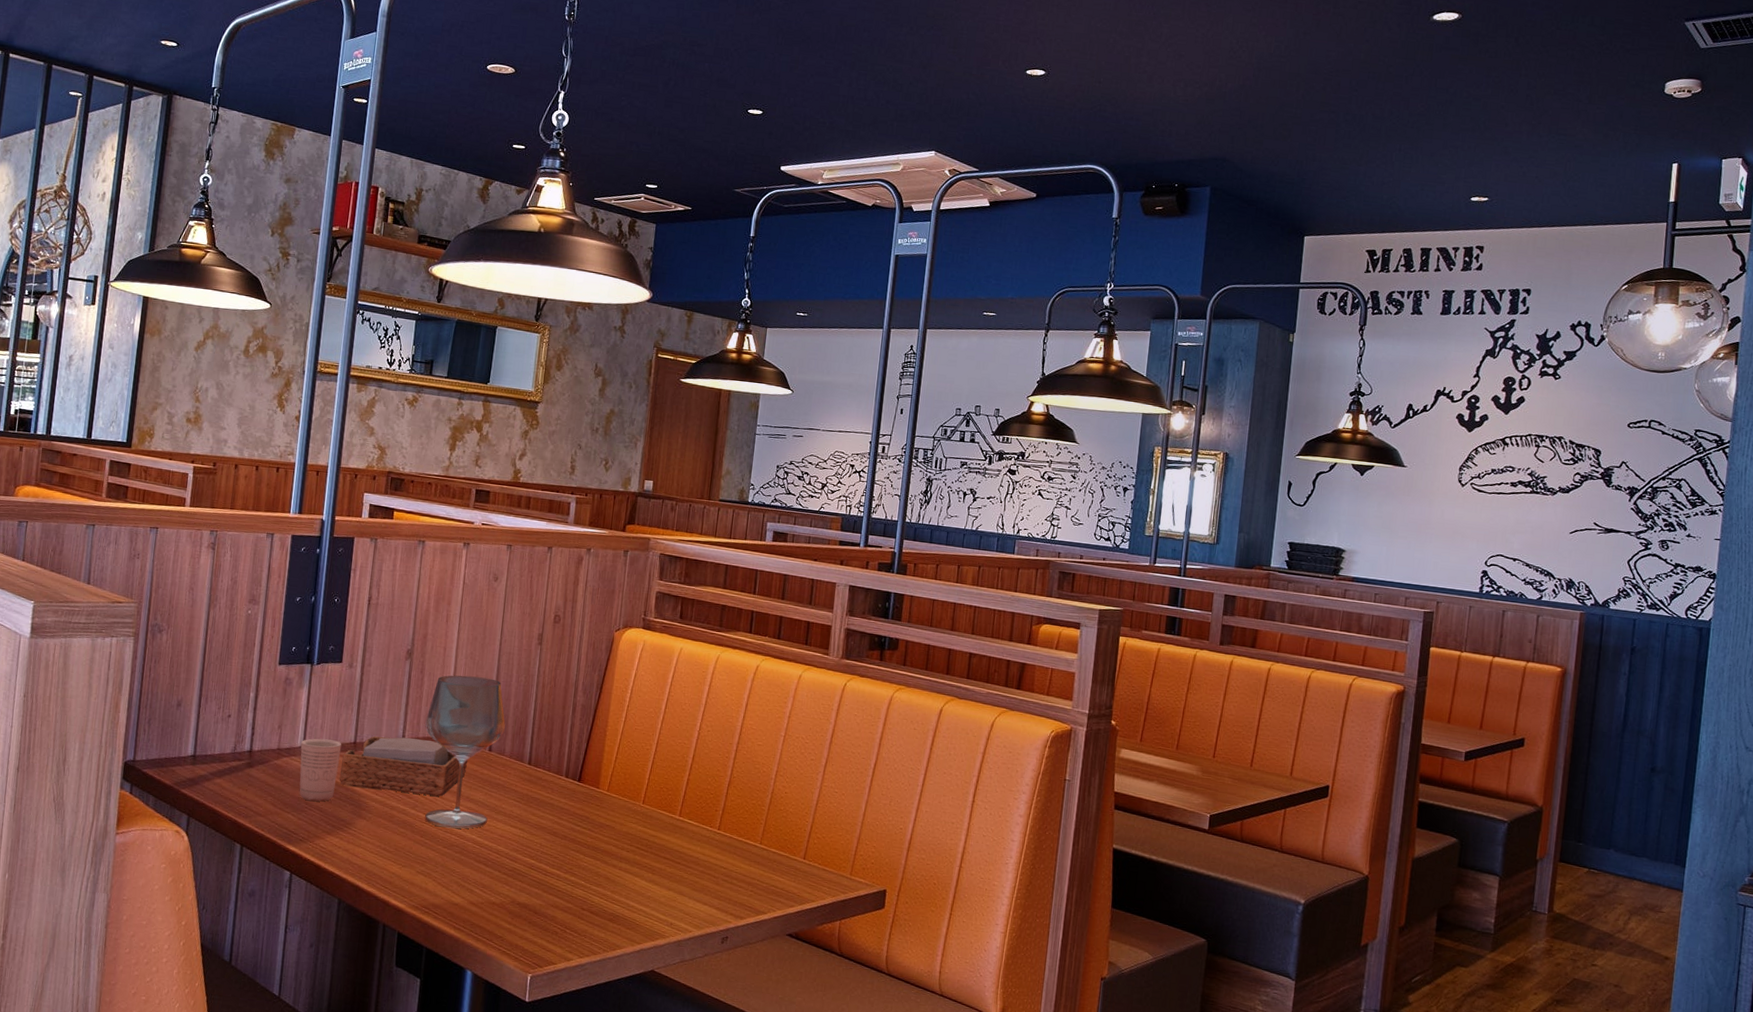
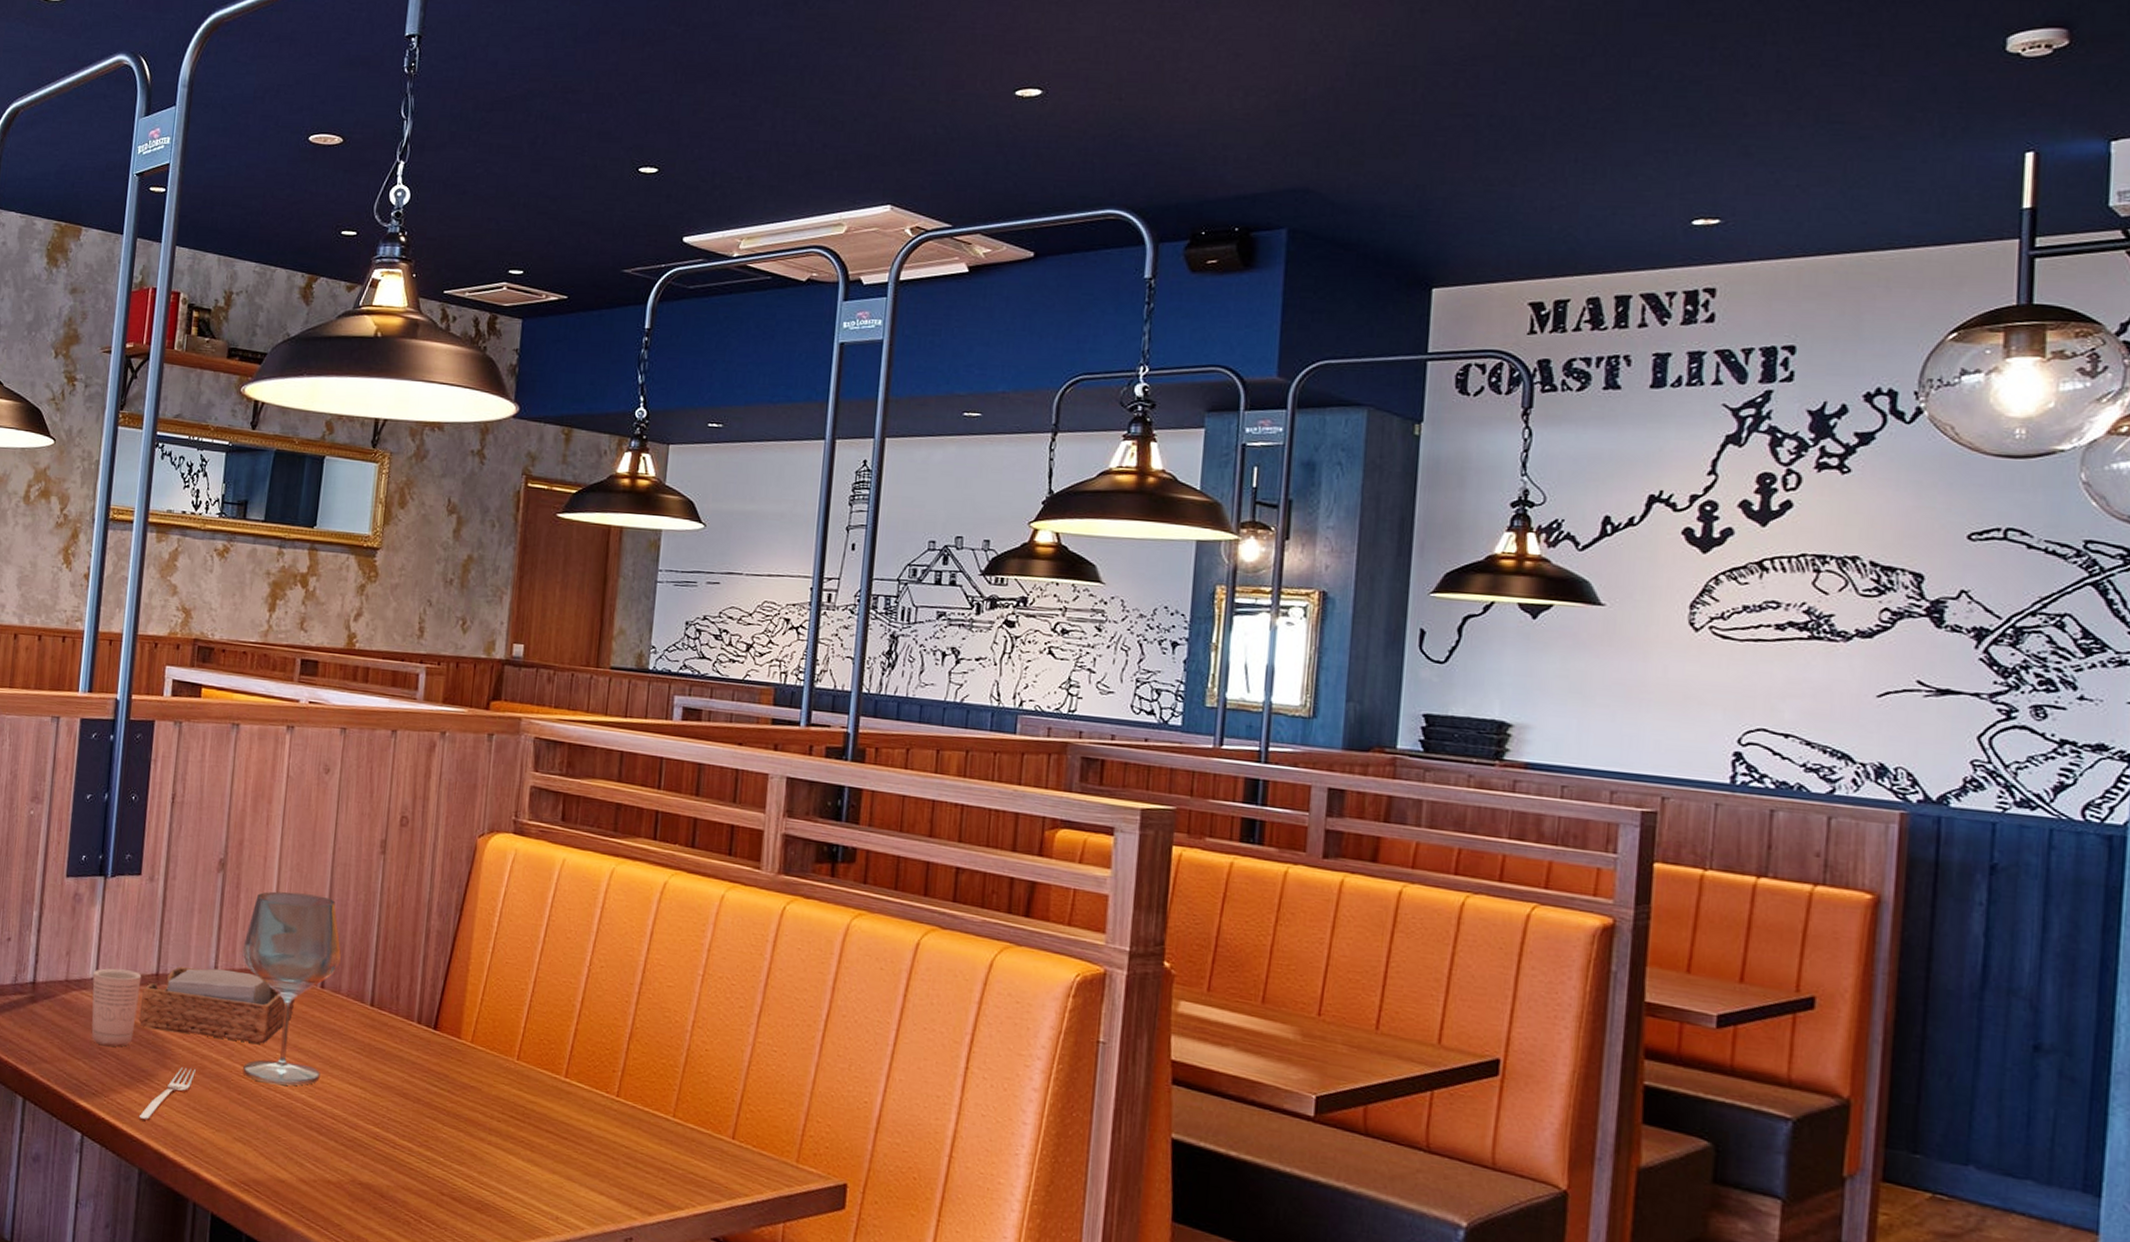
fork: none [338,817,387,860] -> present [138,1067,197,1121]

